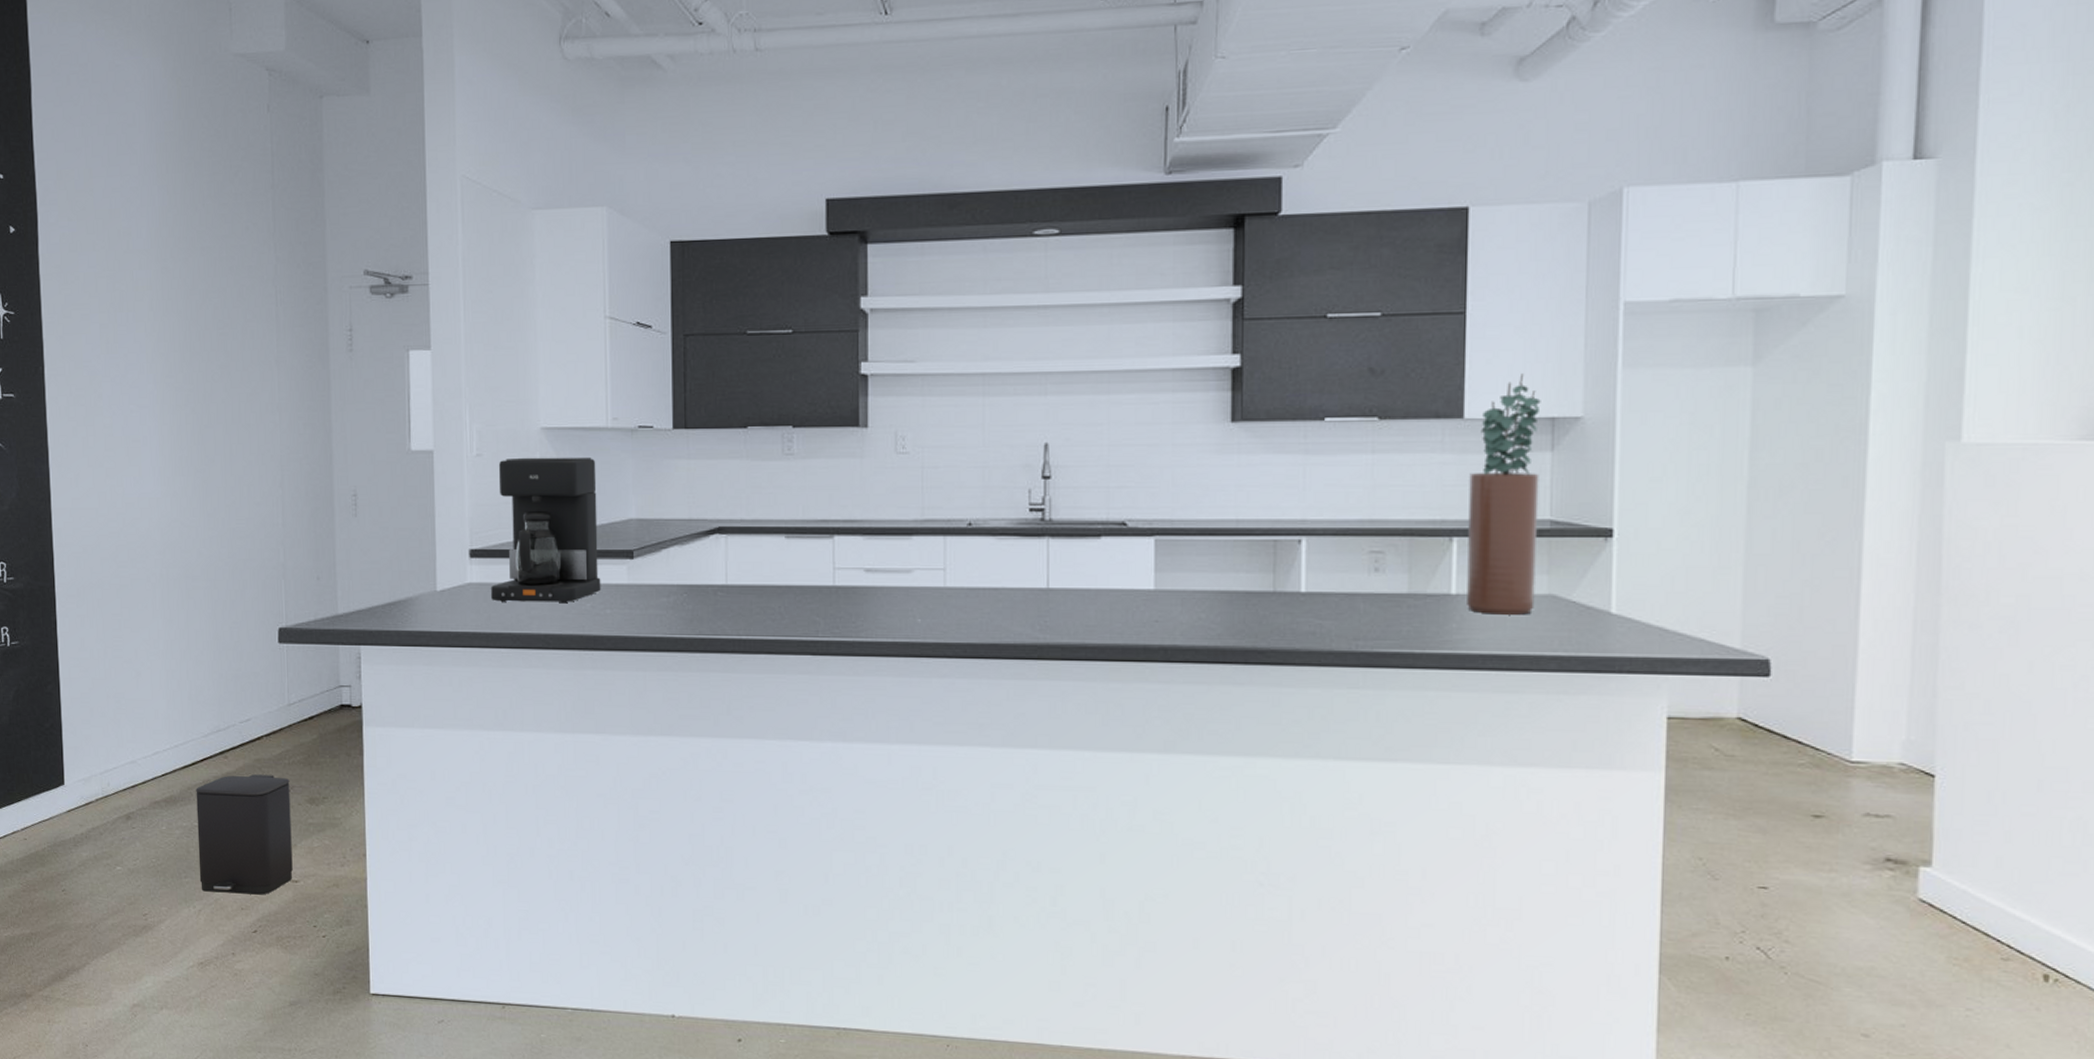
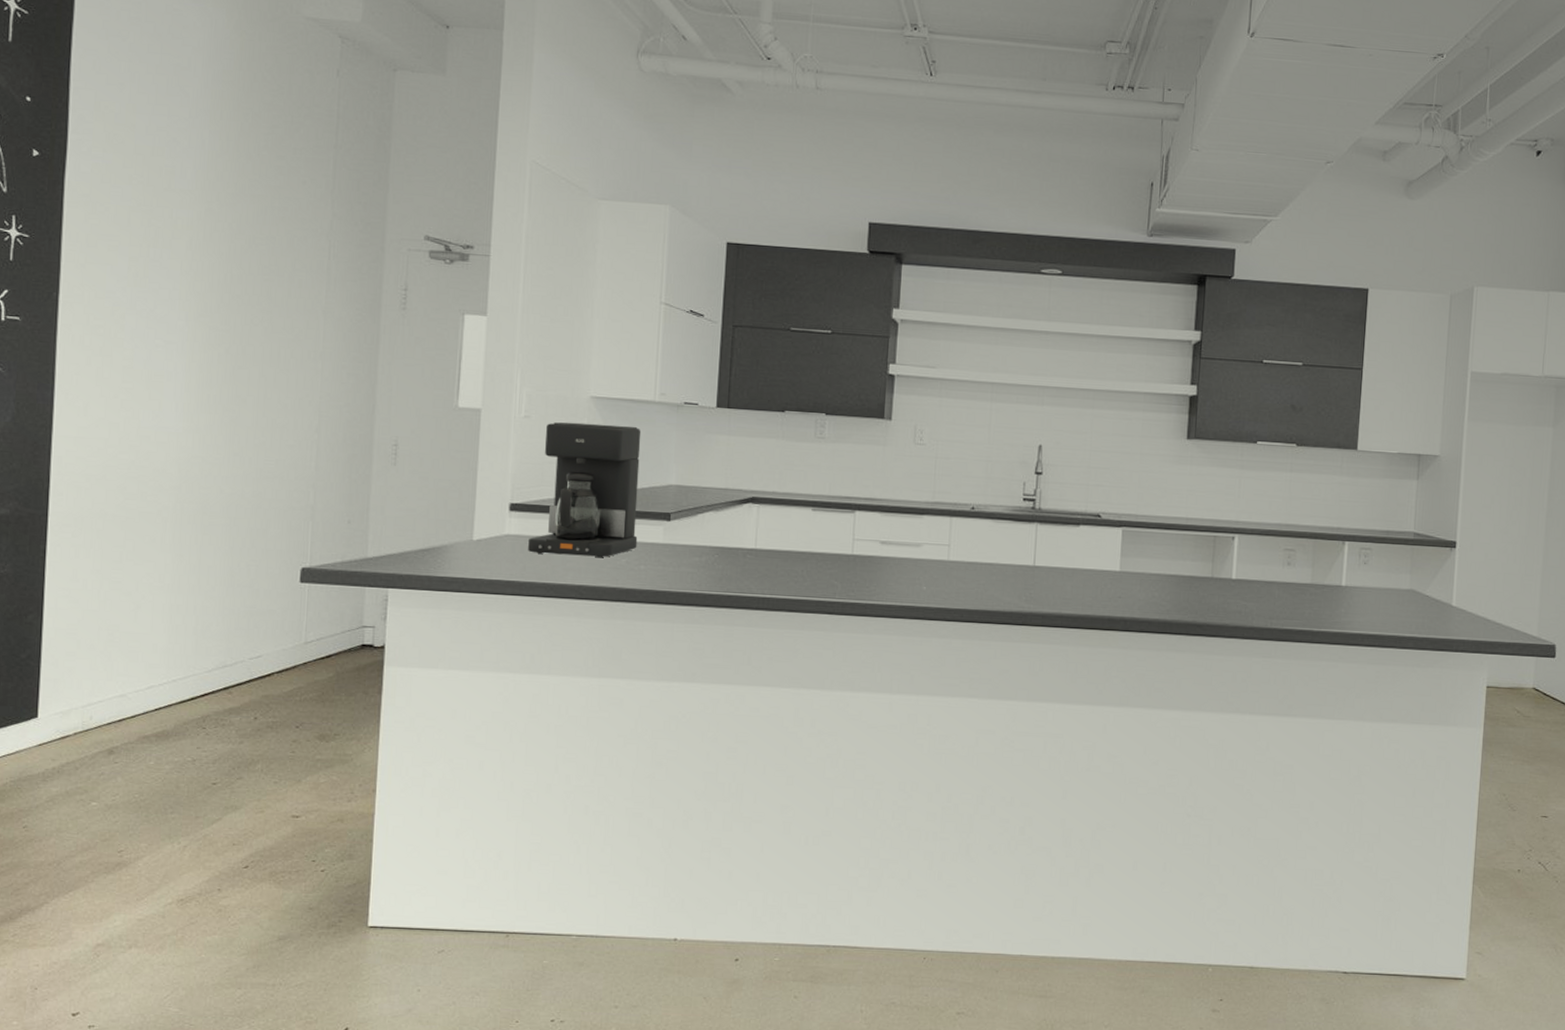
pedal bin: present [196,774,293,895] -> none [188,710,299,830]
vase: present [1467,373,1541,615] -> none [1352,419,1412,604]

